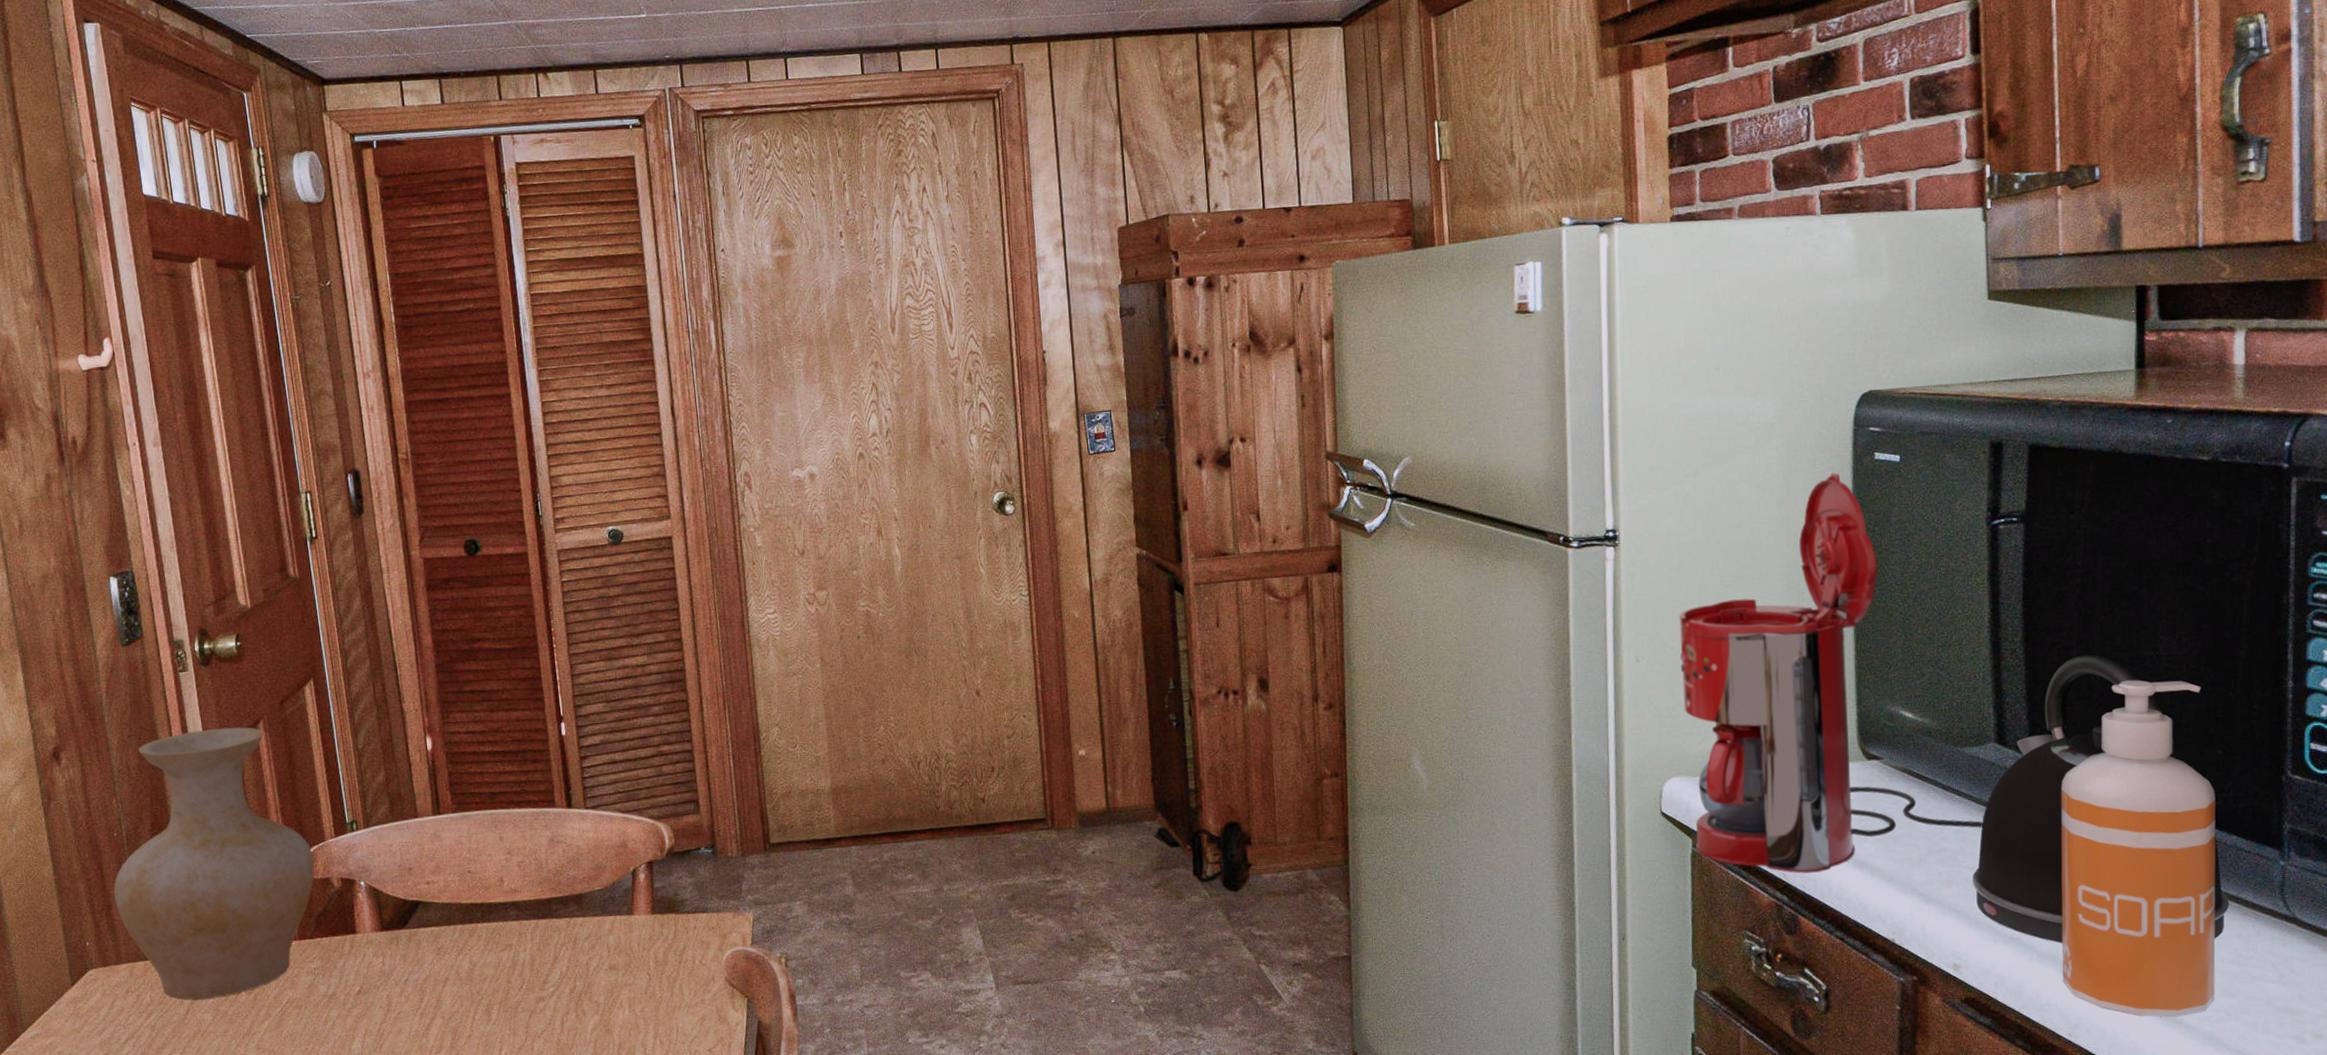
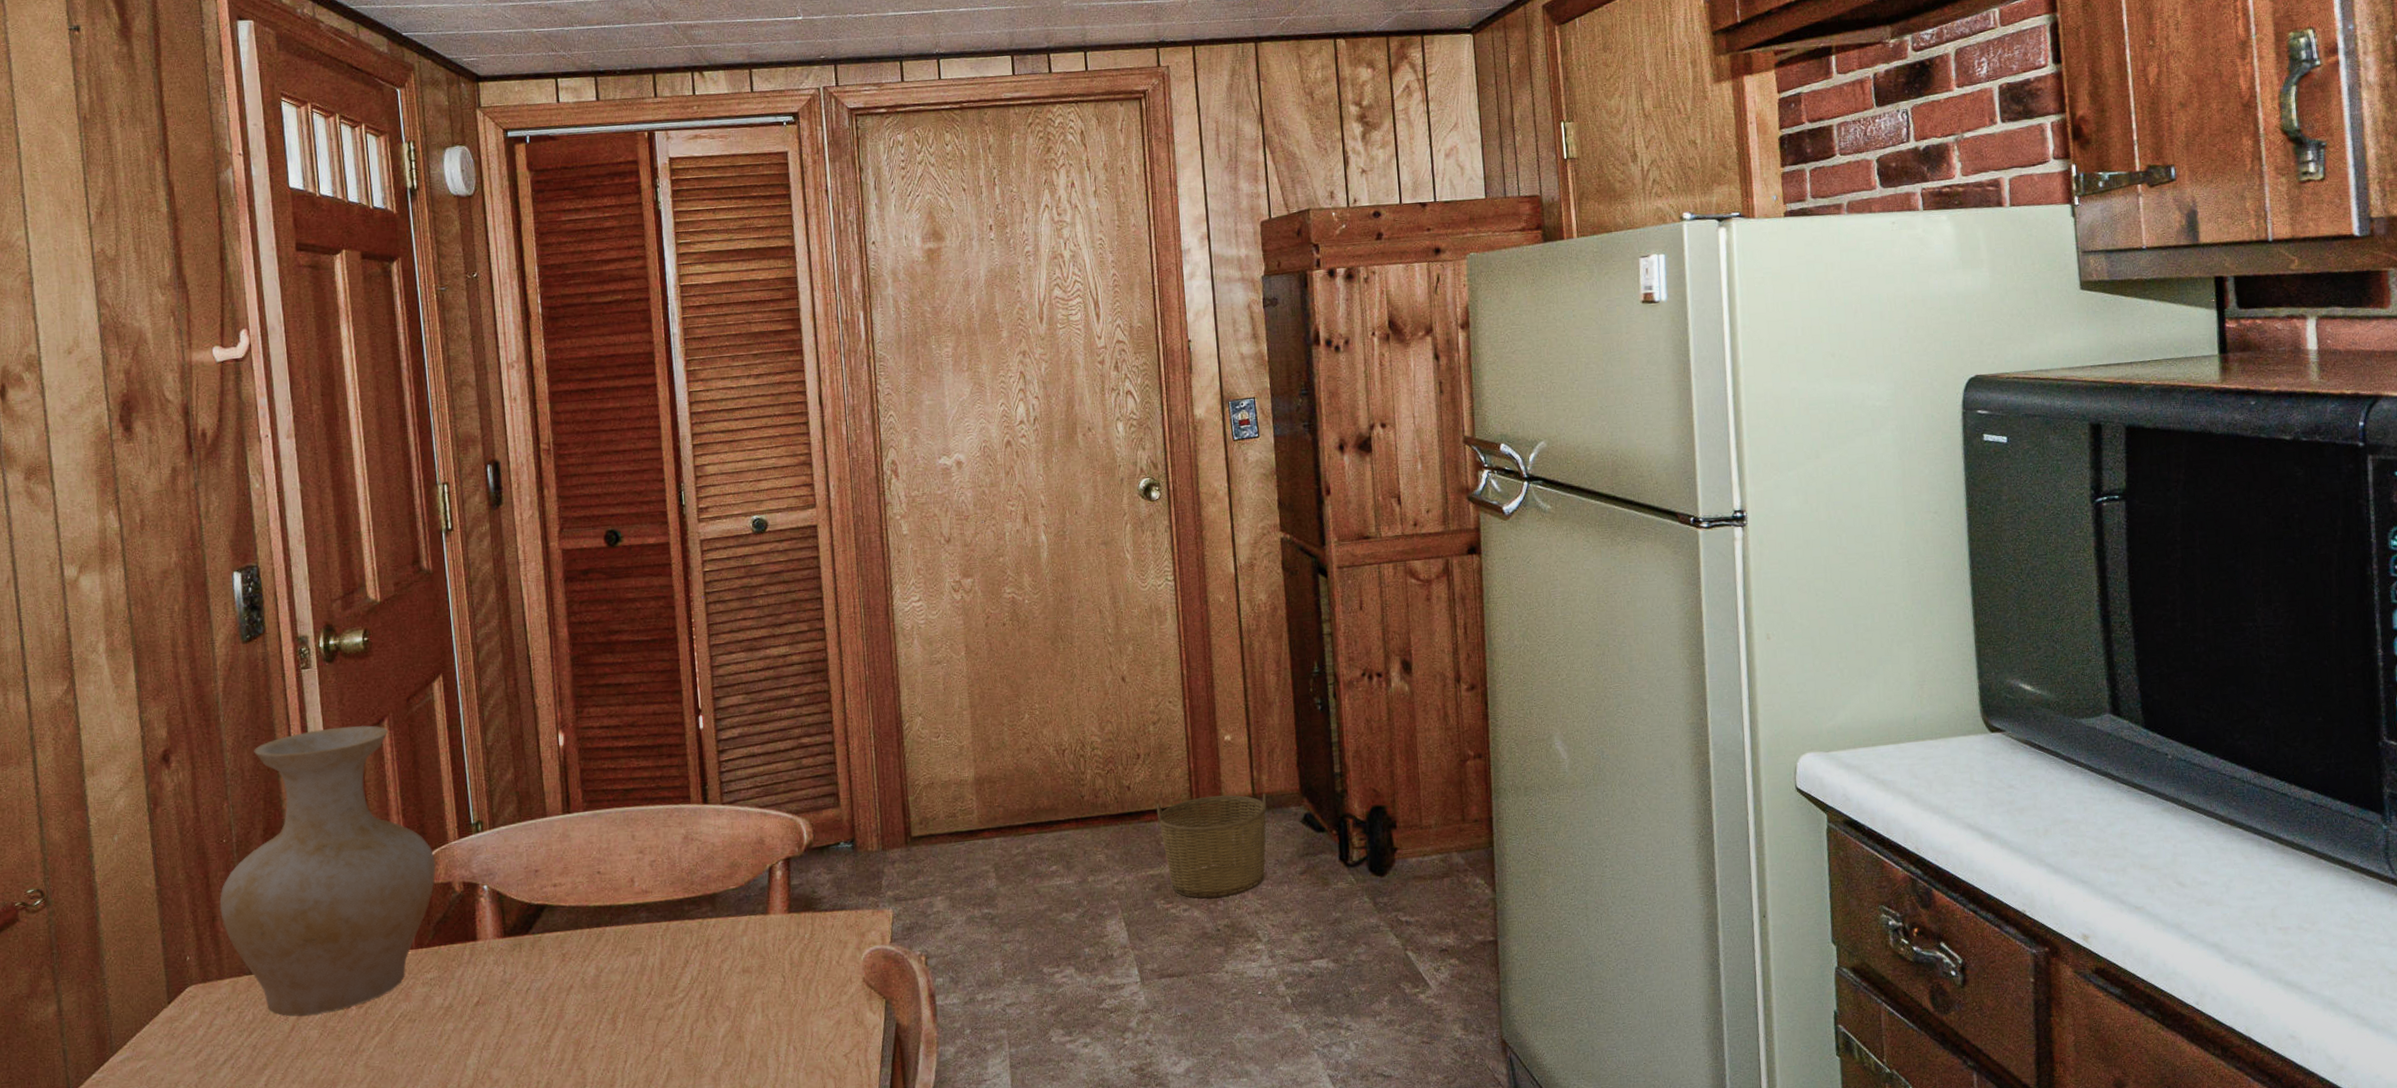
basket: none [1010,807,1121,909] -> present [1156,793,1267,899]
coffee maker: present [1679,473,1984,874] -> none [1806,454,2104,847]
kettle: present [1971,654,2230,944] -> none [2095,626,2339,911]
soap dispenser: present [2061,680,2216,1018] -> none [2174,650,2332,984]

